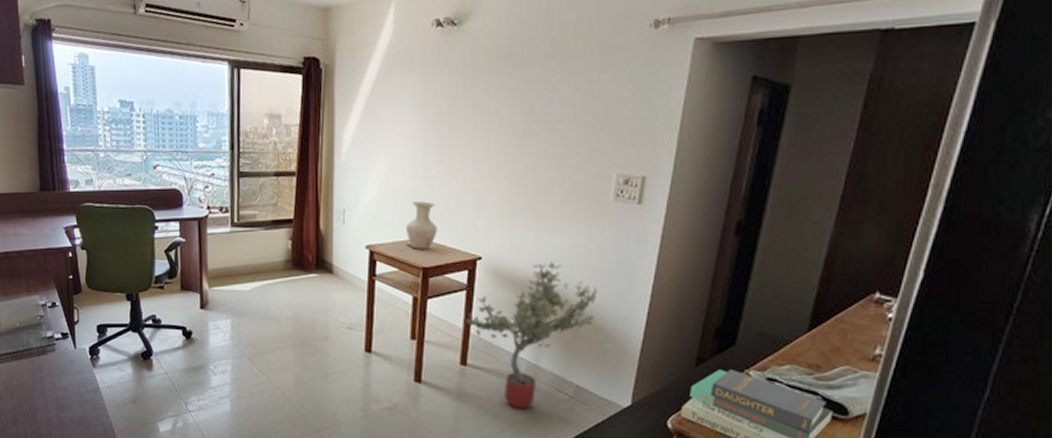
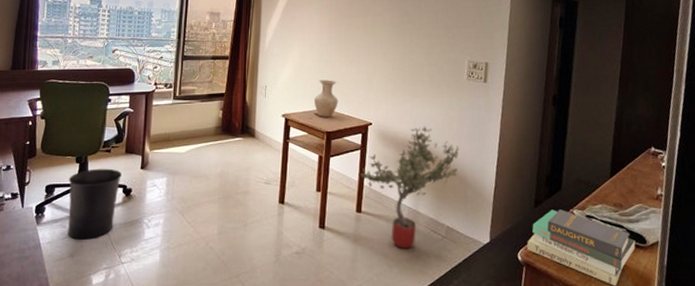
waste bin: none [121,307,179,385] -> present [68,168,122,240]

